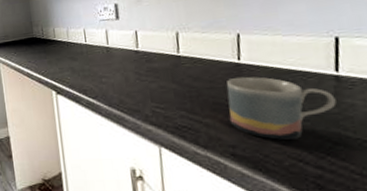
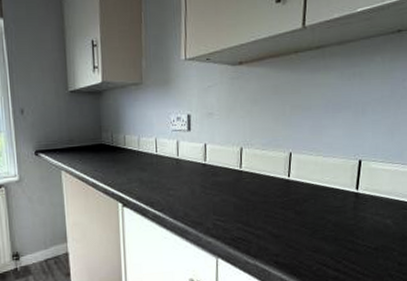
mug: present [226,76,337,140] -> none [276,192,354,248]

